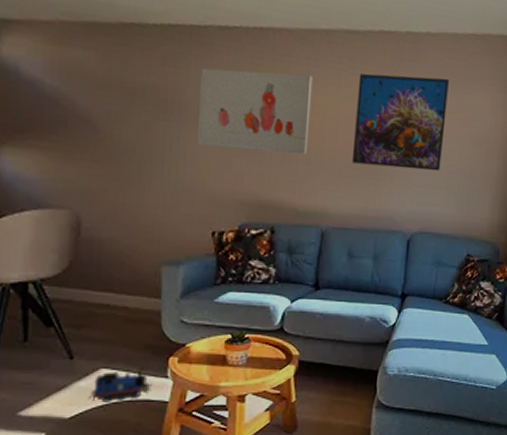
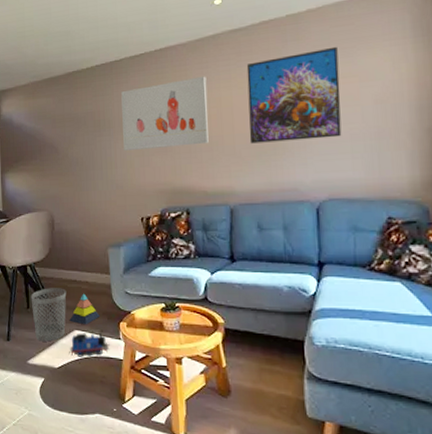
wastebasket: none [31,314,93,385] -> present [30,288,67,342]
stacking toy: none [93,321,141,362] -> present [69,293,100,325]

